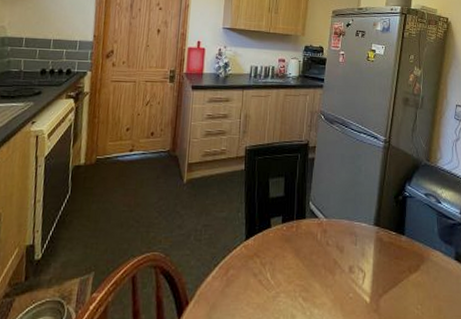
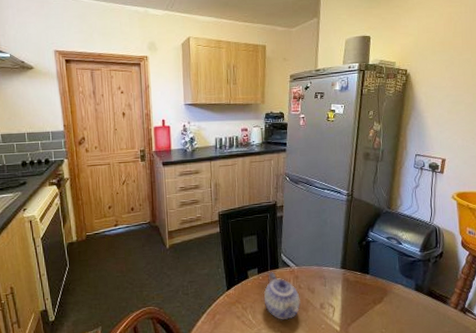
teapot: none [286,222,327,283] -> present [263,272,300,320]

